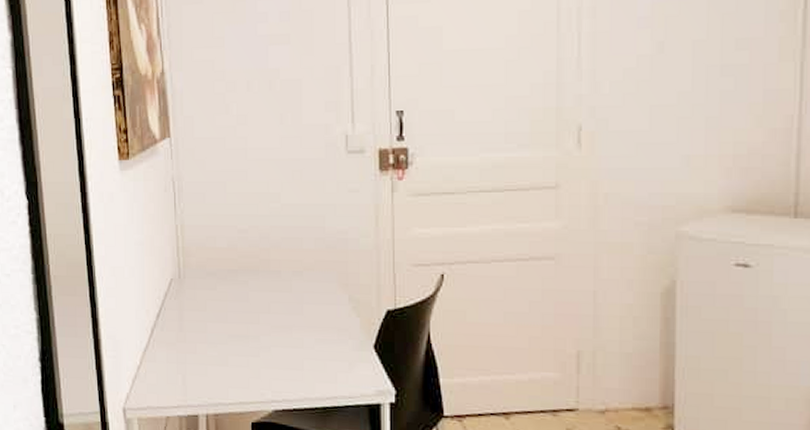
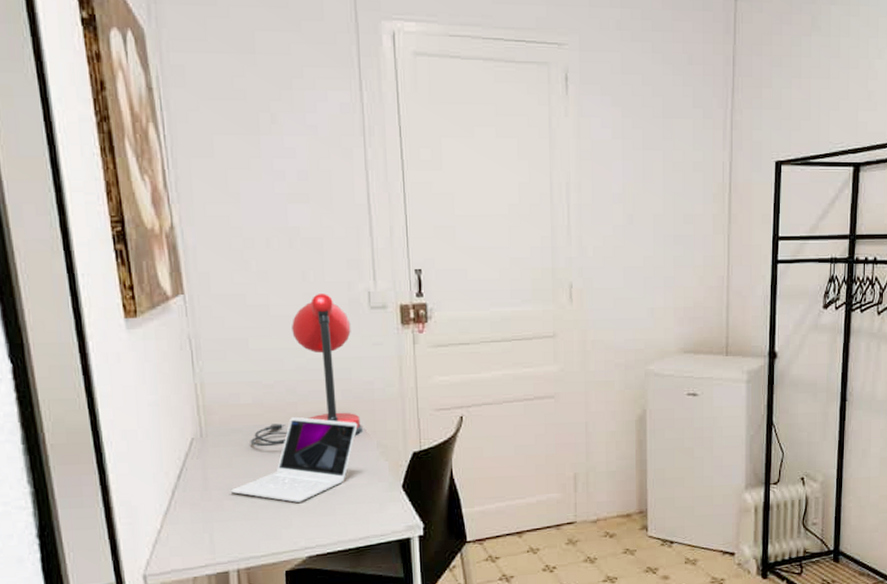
laptop: none [203,263,330,353] -> present [230,416,358,503]
desk lamp: none [223,137,334,293] -> present [250,294,362,447]

